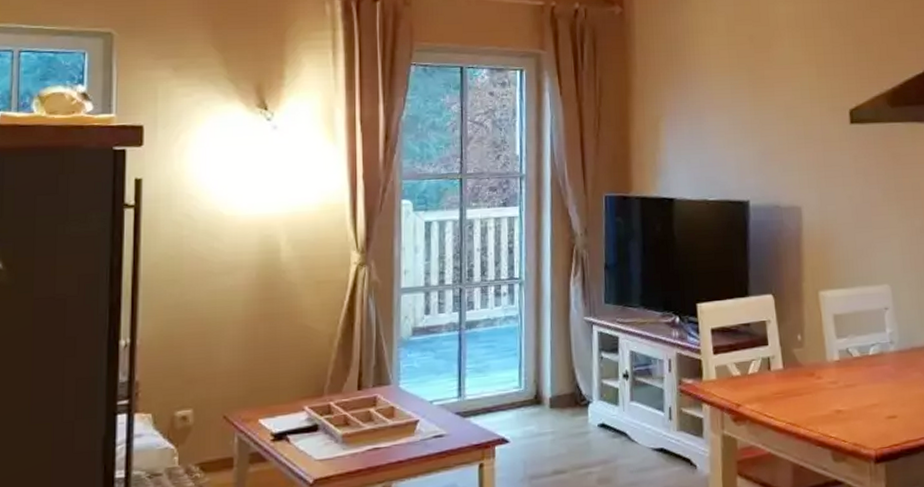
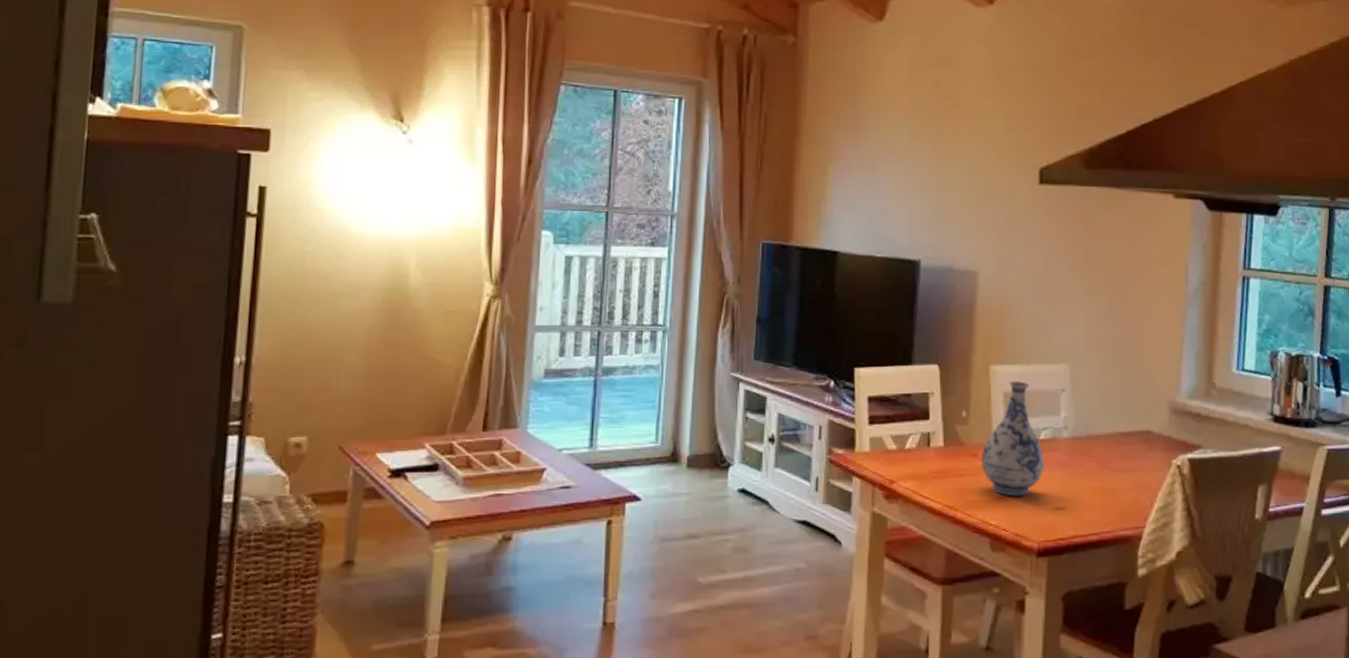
vase: none [818,303,876,410] -> present [982,381,1045,497]

